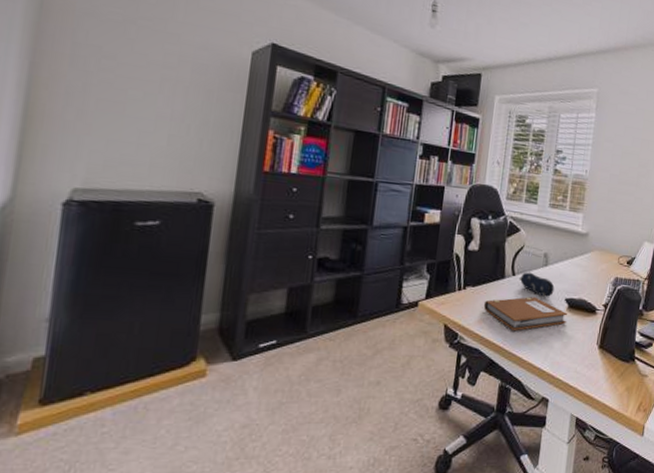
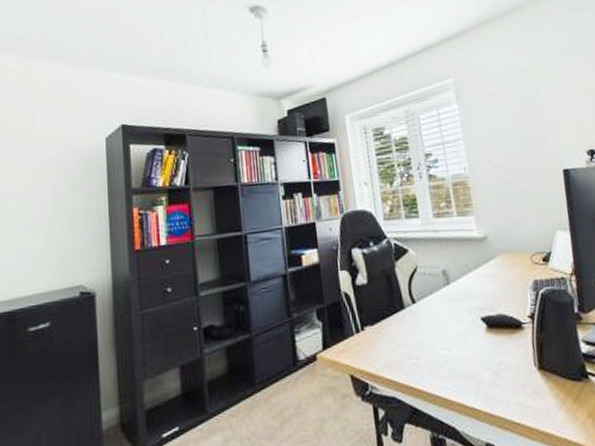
notebook: present [483,297,567,330] -> none [388,323,490,367]
pencil case: present [519,272,555,298] -> none [421,295,465,322]

